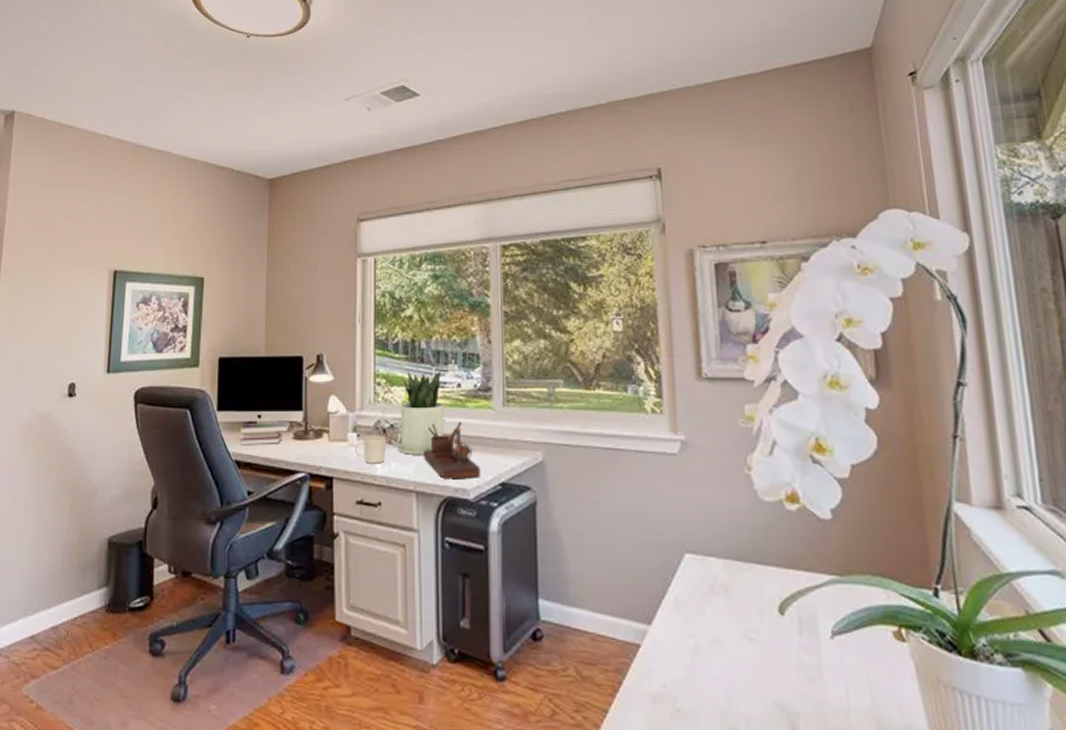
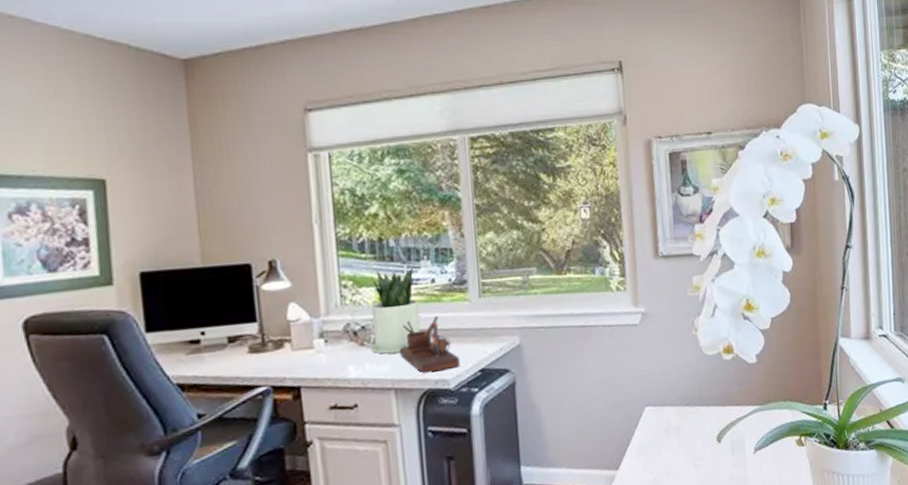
books: present [240,420,290,446] -> none [180,334,243,367]
mug: present [355,435,386,464] -> none [323,338,359,368]

